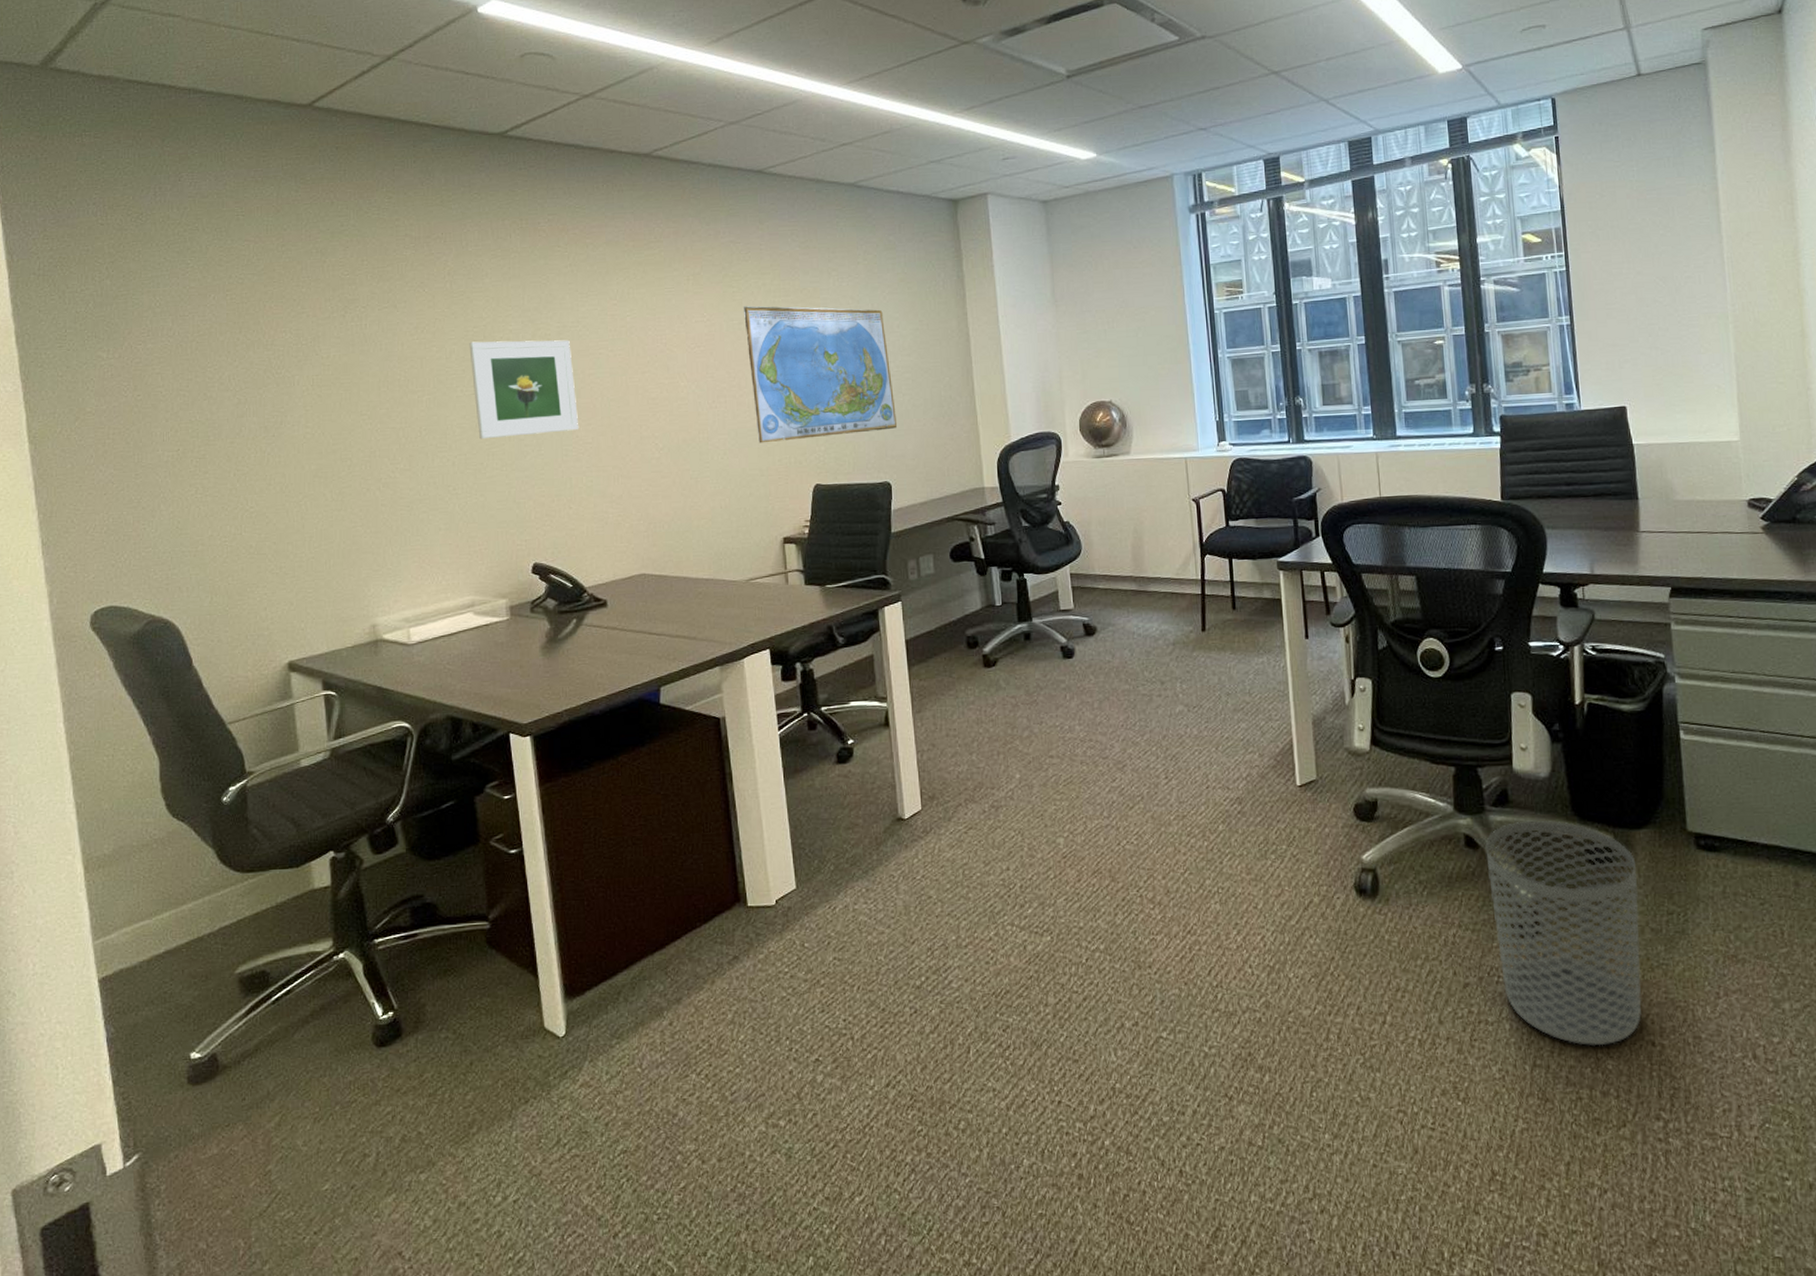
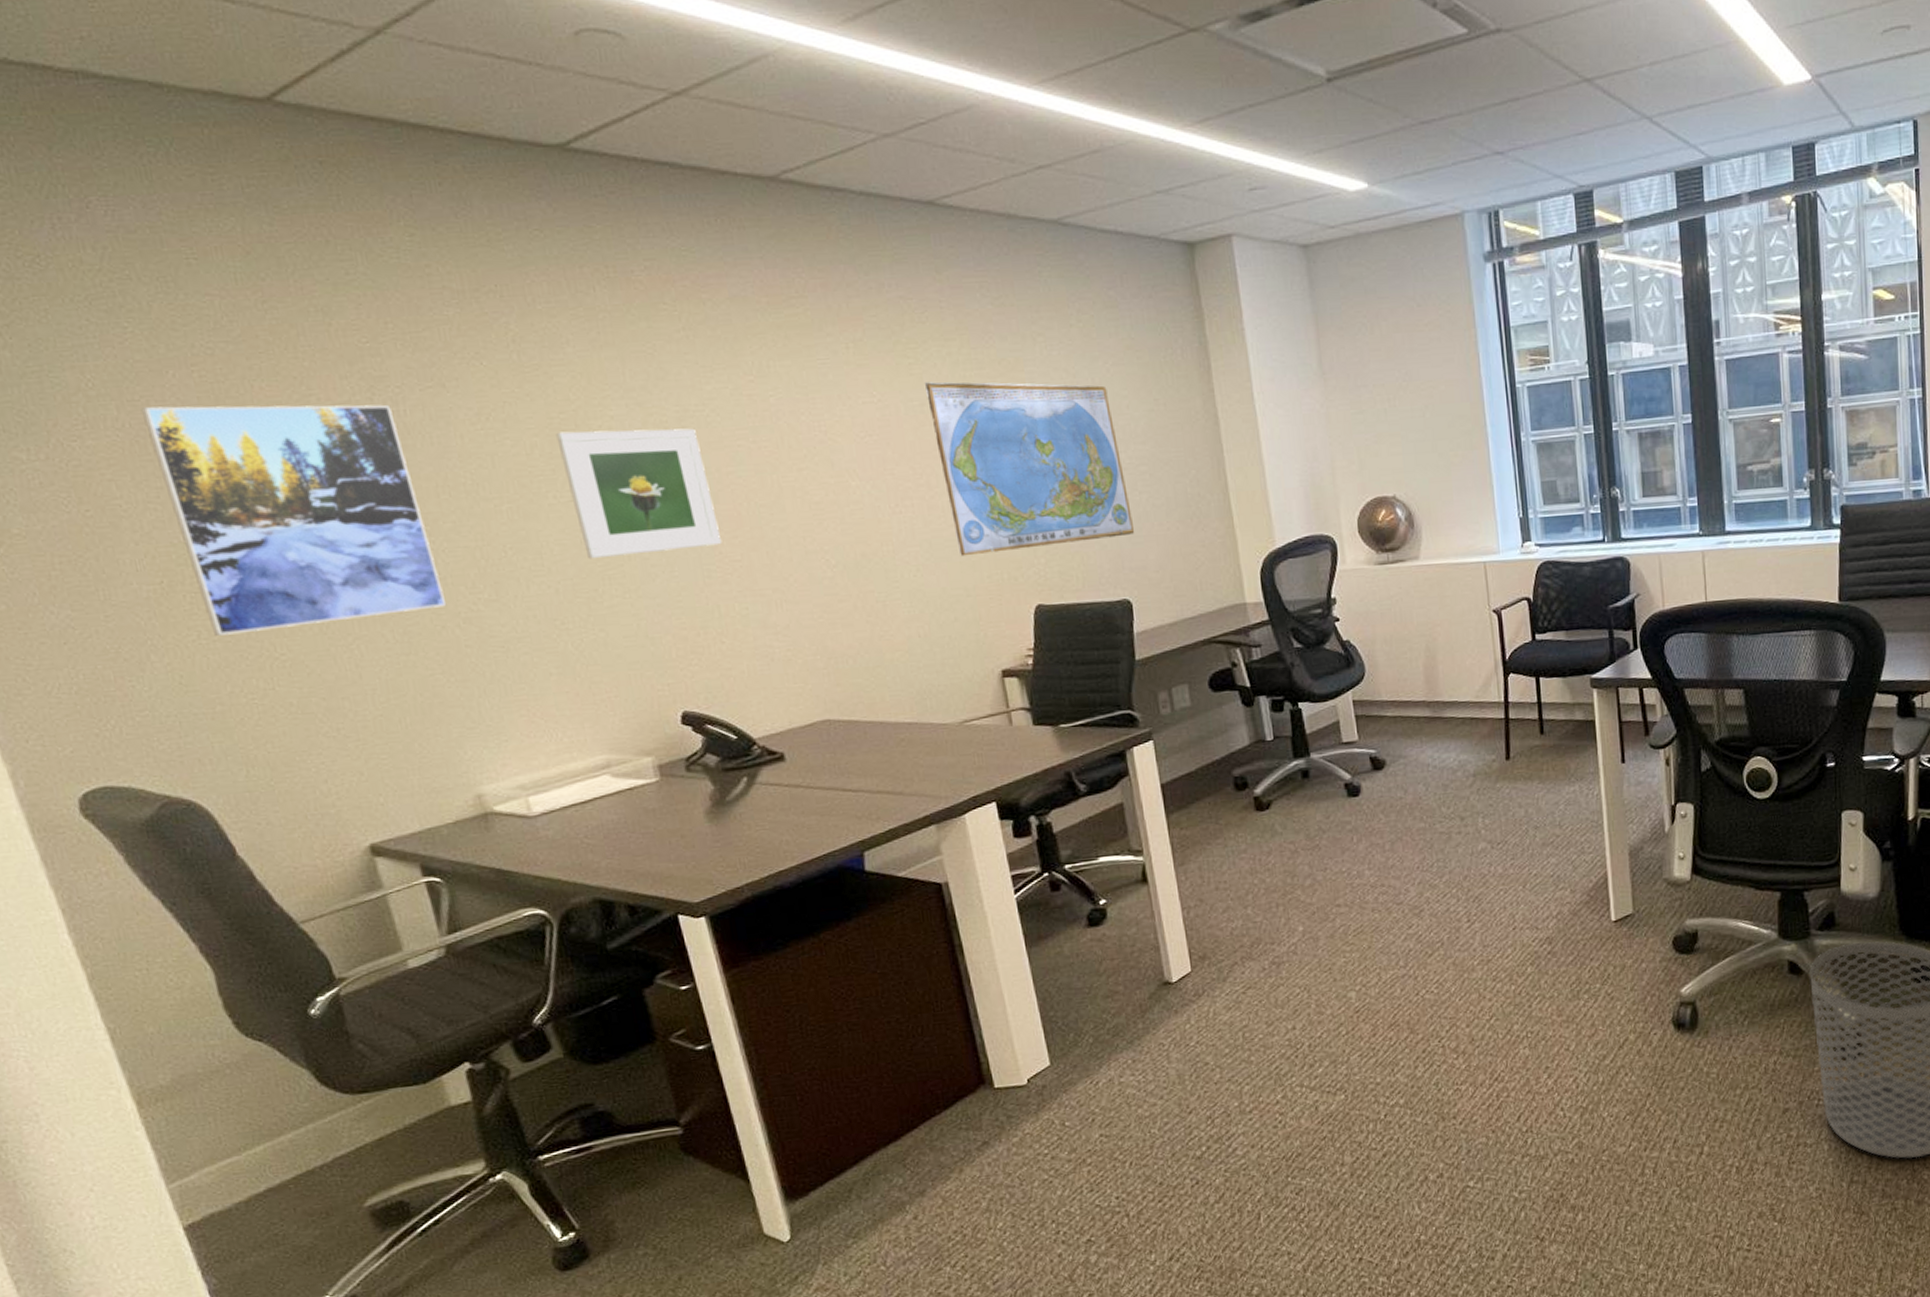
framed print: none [187,320,373,492] -> present [140,404,447,636]

